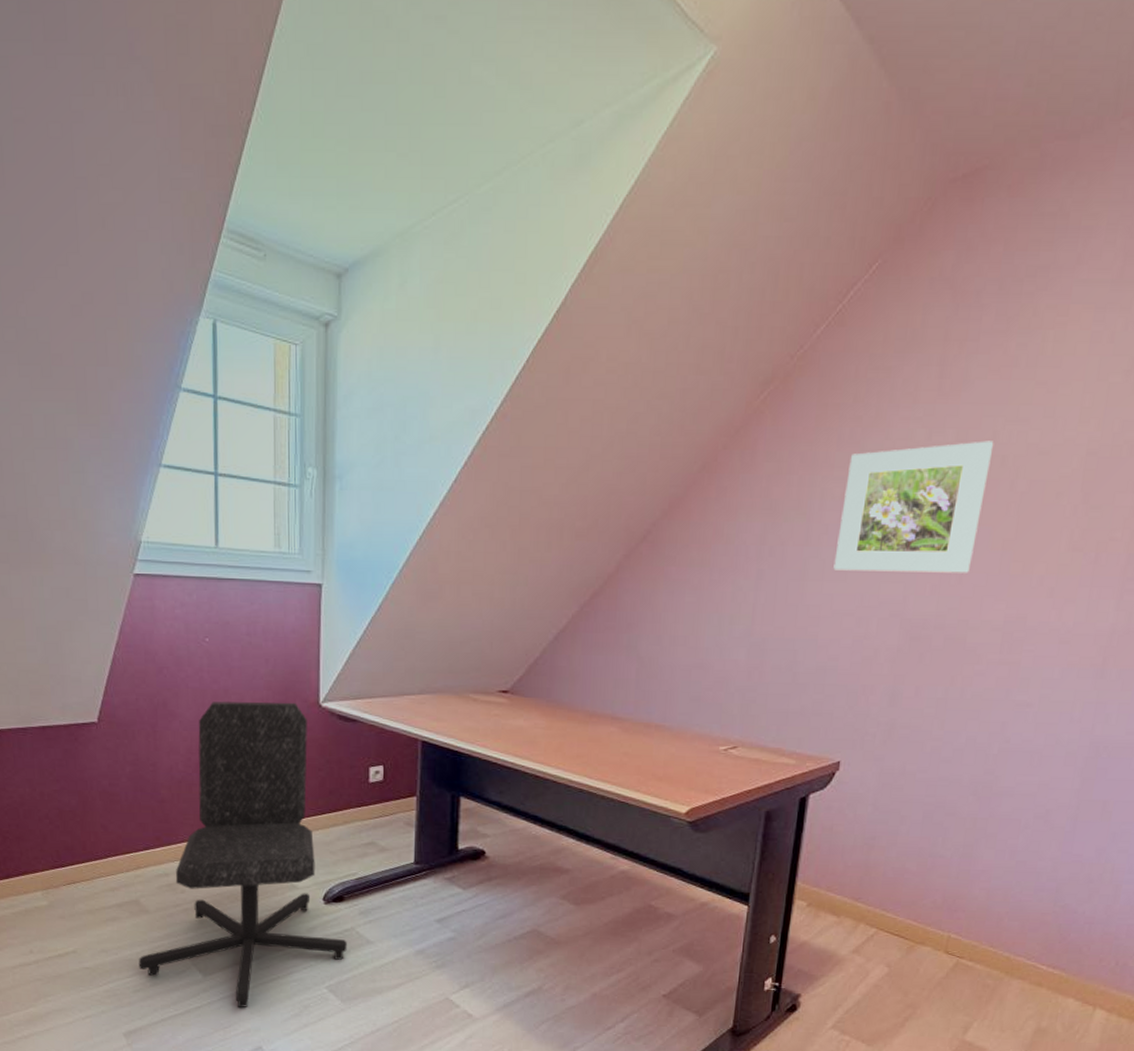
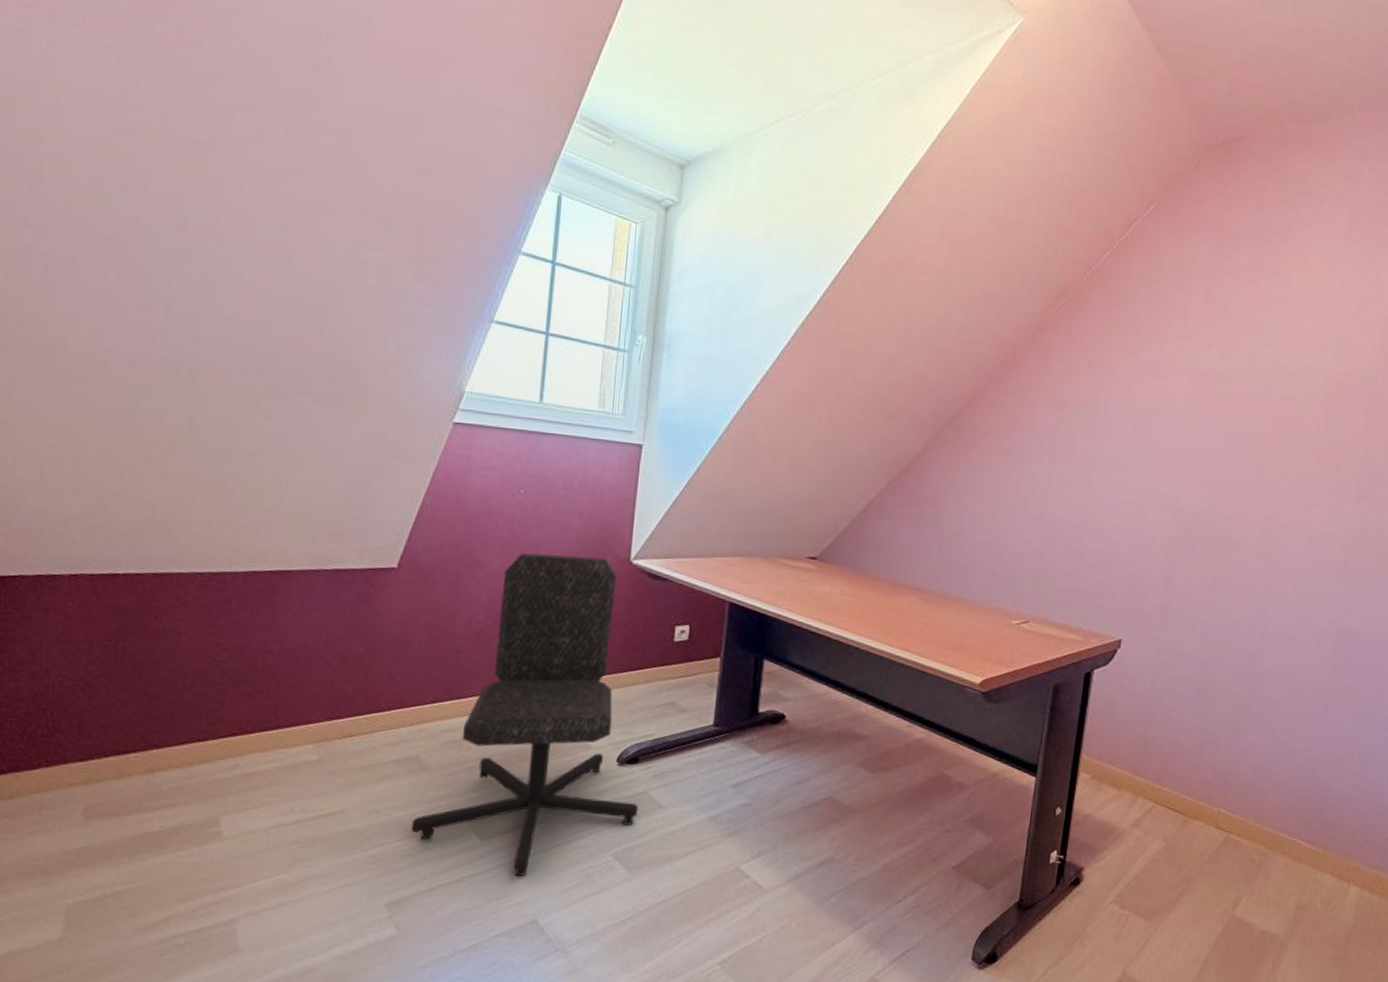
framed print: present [833,440,994,573] -> none [1116,360,1251,474]

